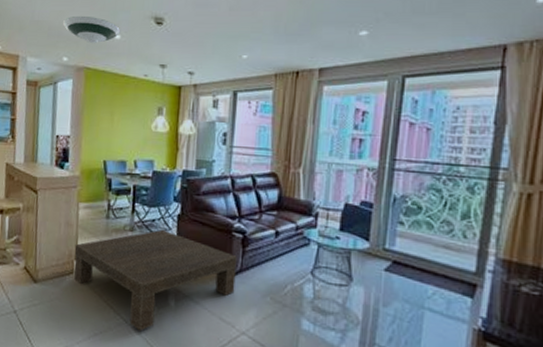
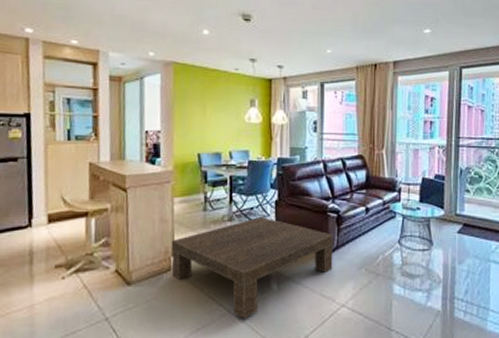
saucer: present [63,15,121,44] -> none [148,11,209,39]

